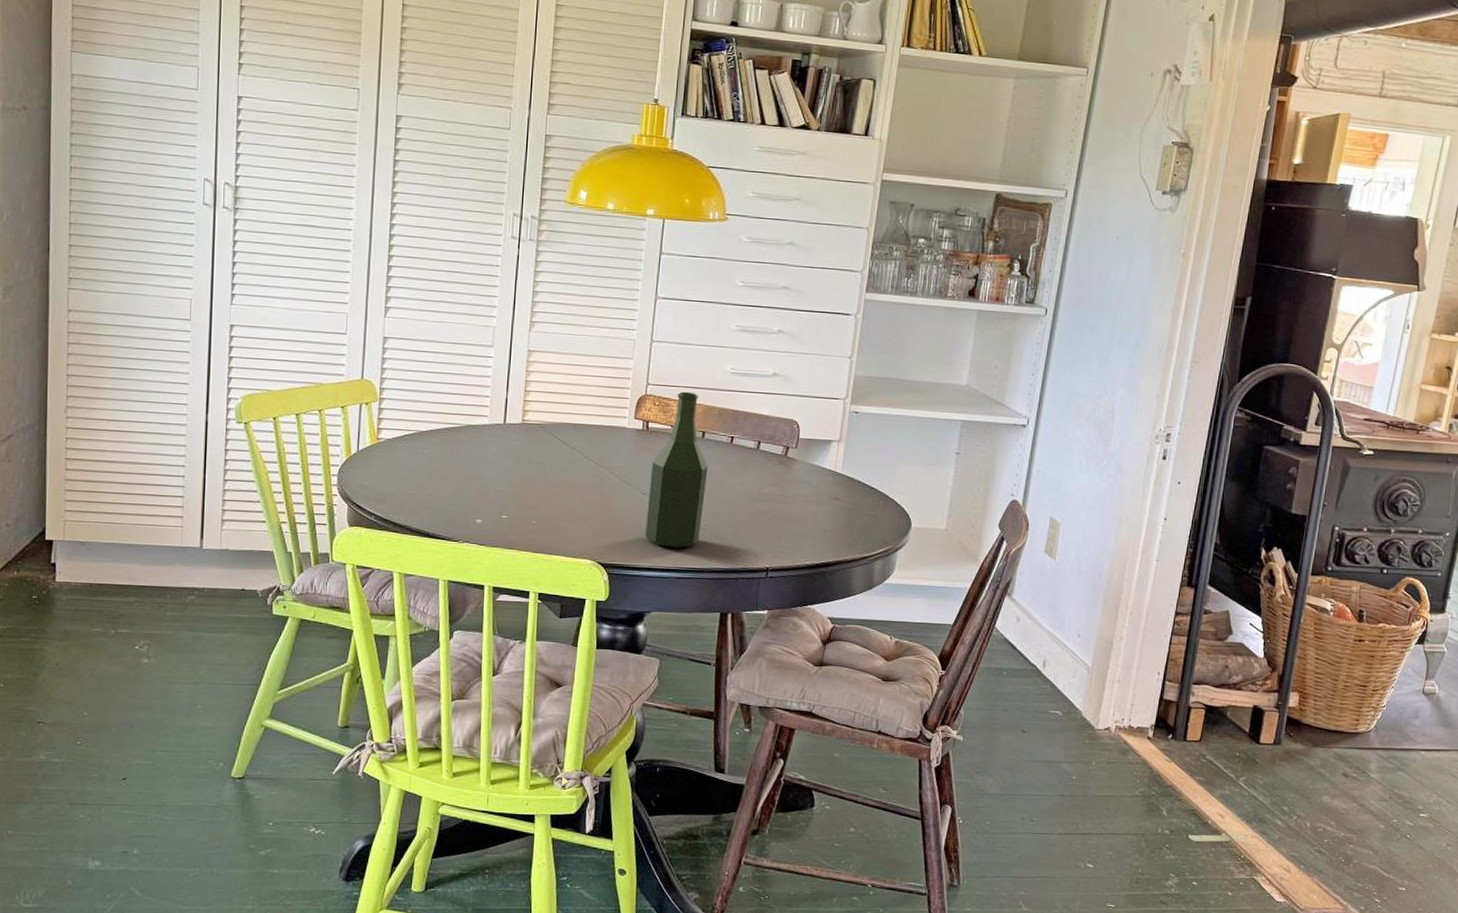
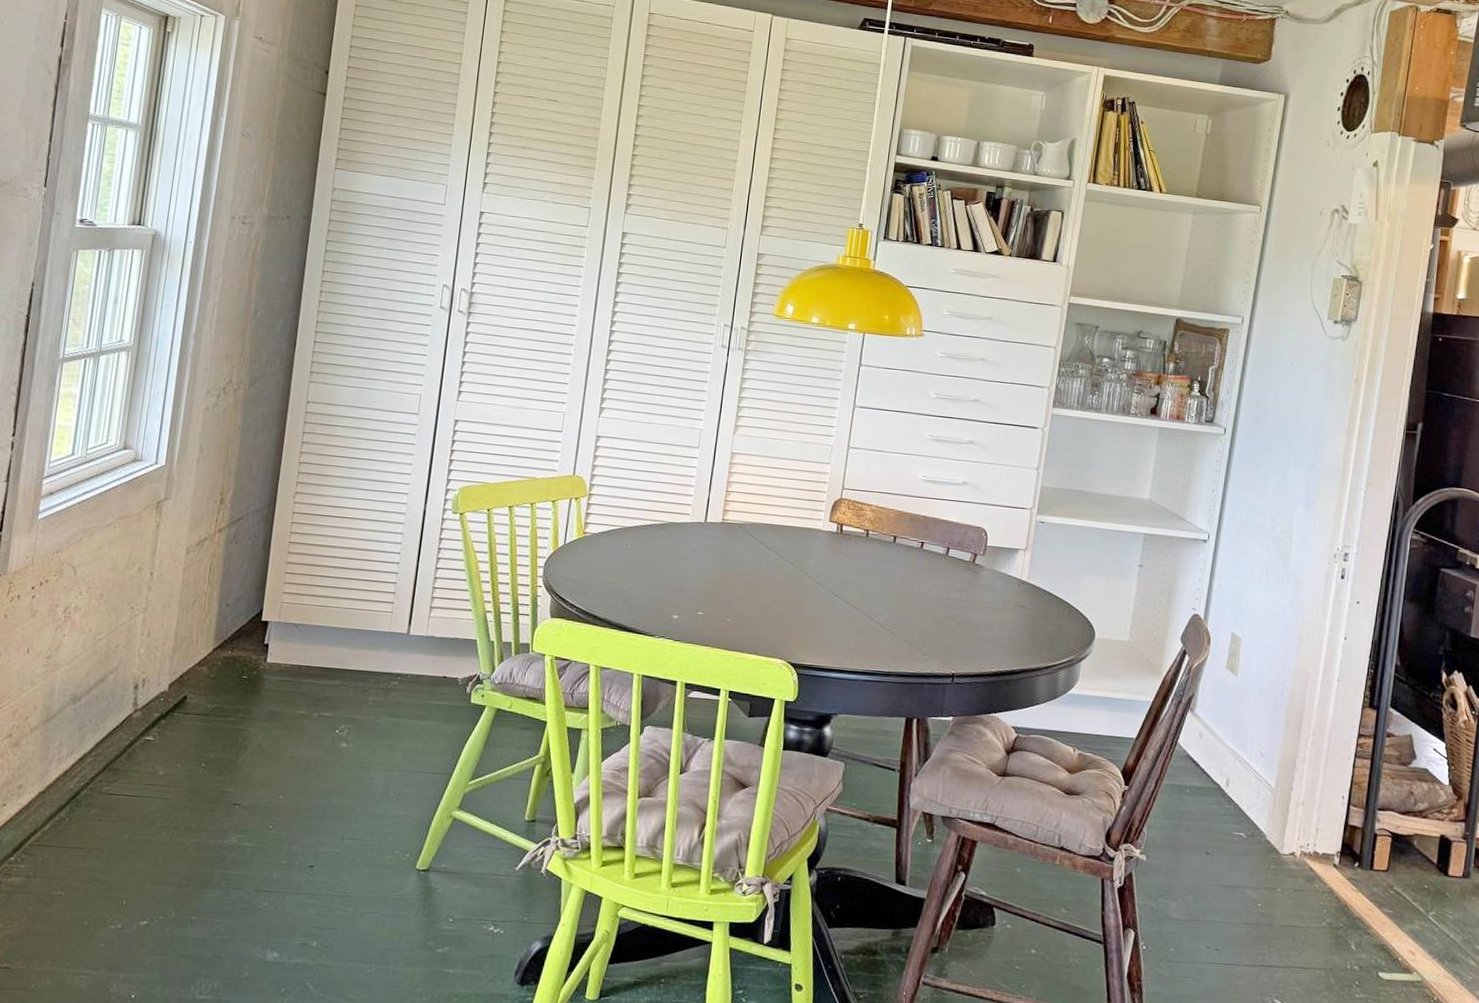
bottle: present [645,391,708,549] -> none [835,496,899,651]

